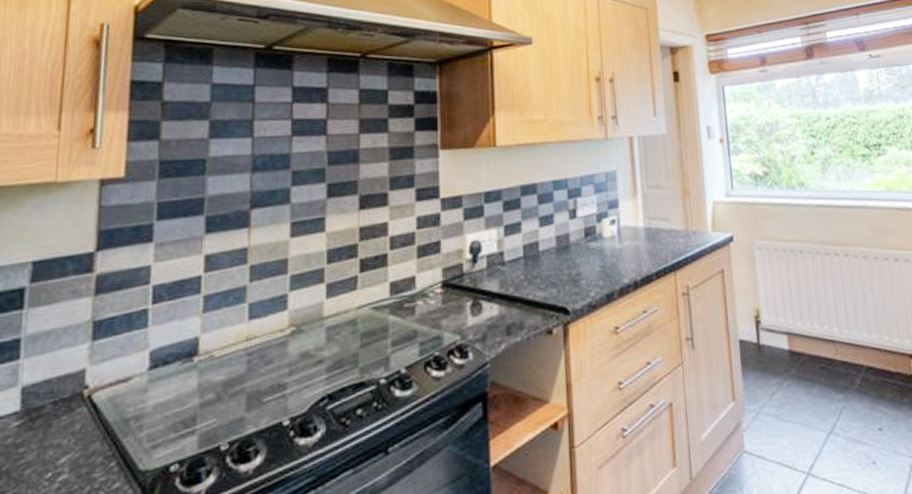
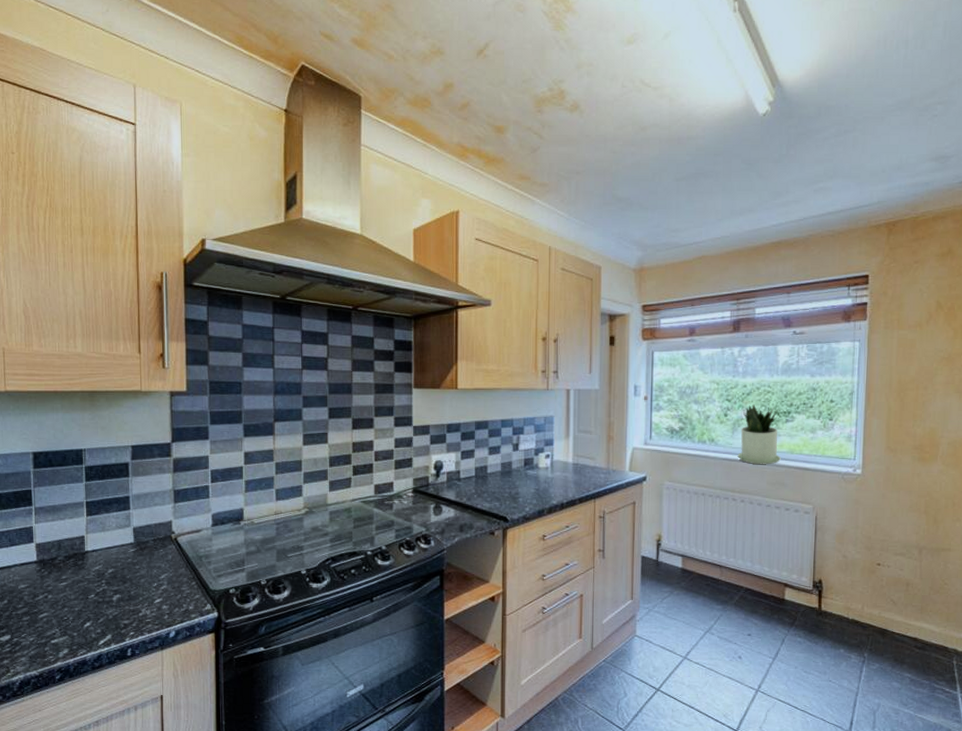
planter: none [831,138,880,209] -> present [737,404,781,465]

